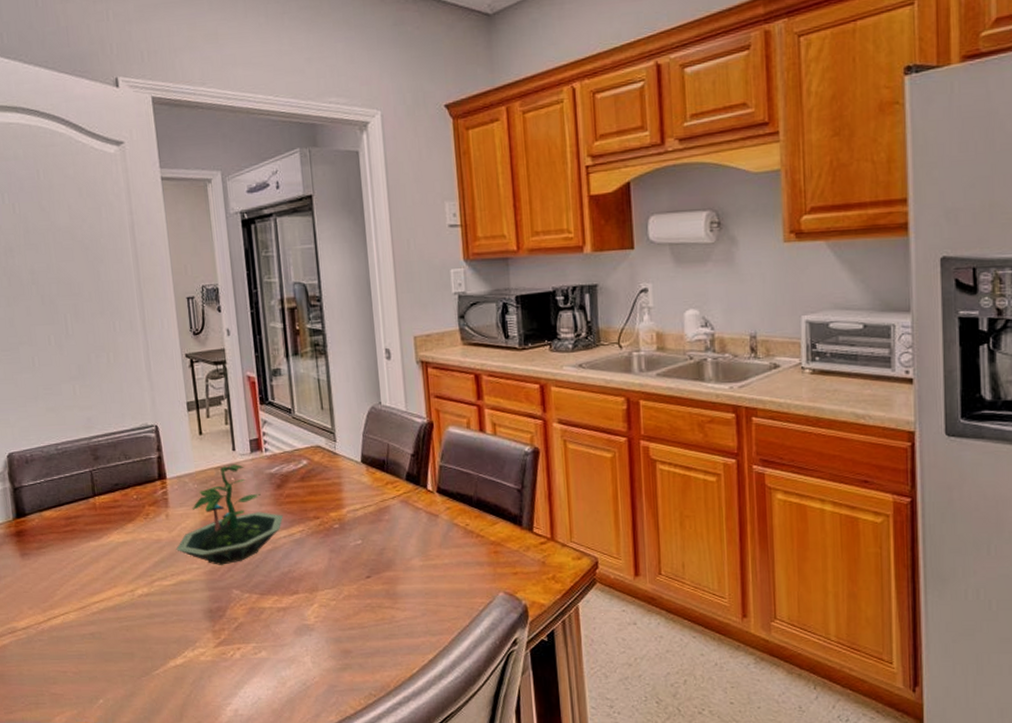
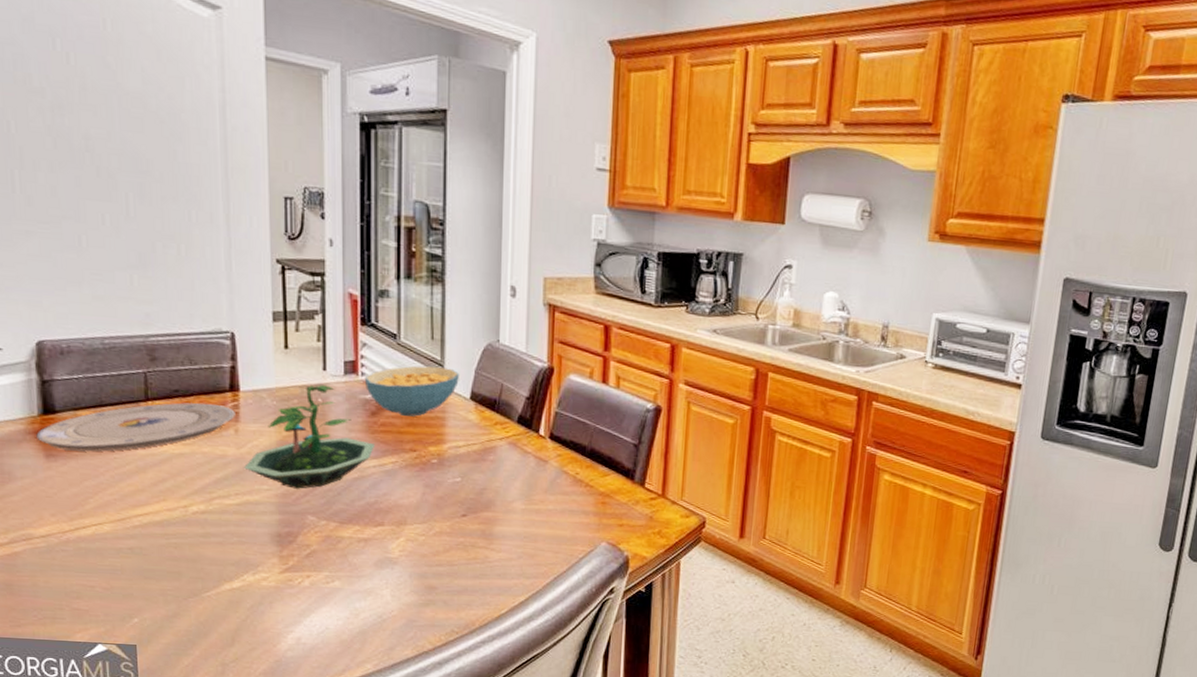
plate: none [13,493,165,548] -> present [36,402,235,452]
cereal bowl: none [268,434,350,485] -> present [364,365,459,417]

